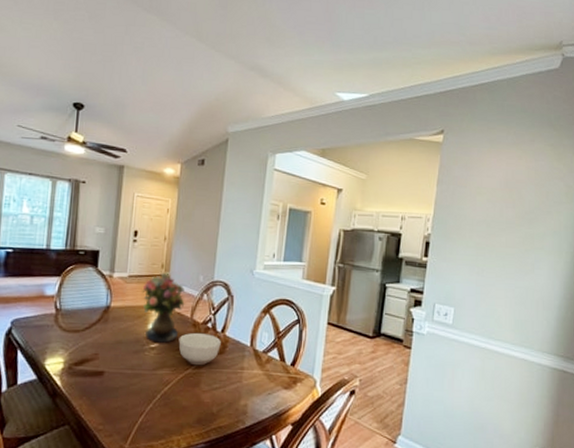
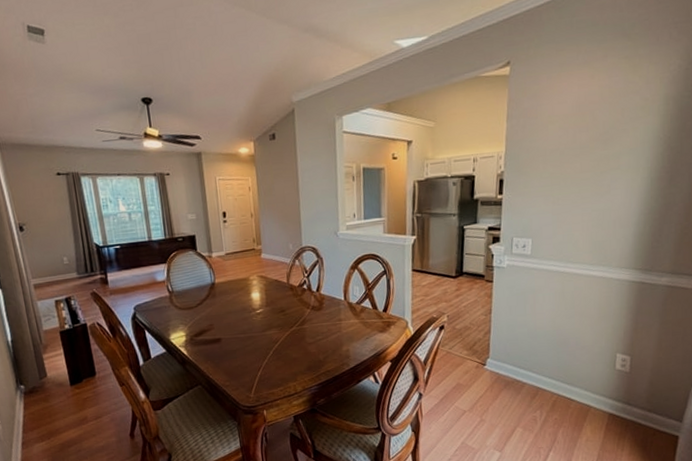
bouquet: present [142,271,185,343] -> none [240,244,280,309]
bowl: present [178,332,221,366] -> none [280,294,318,323]

